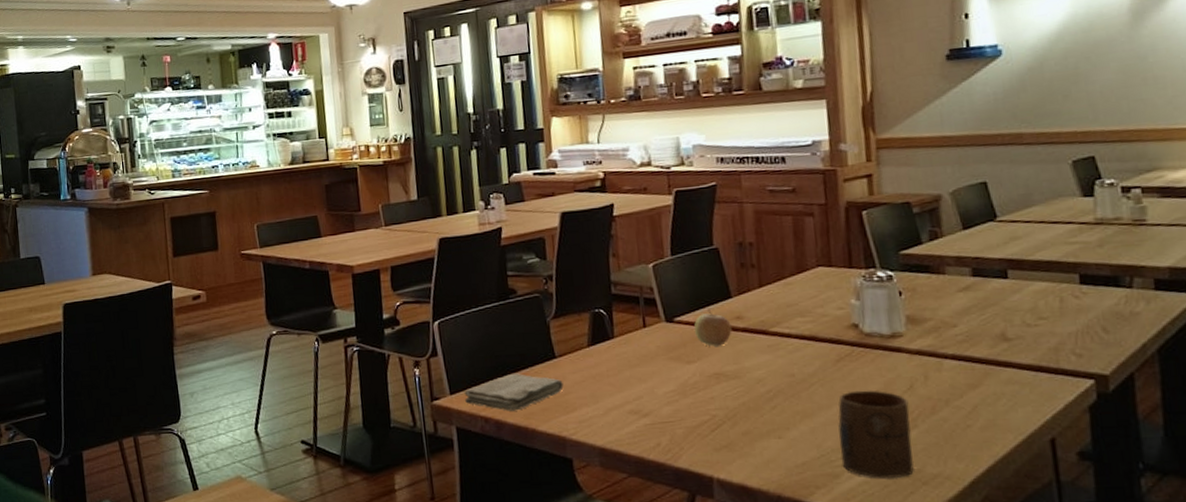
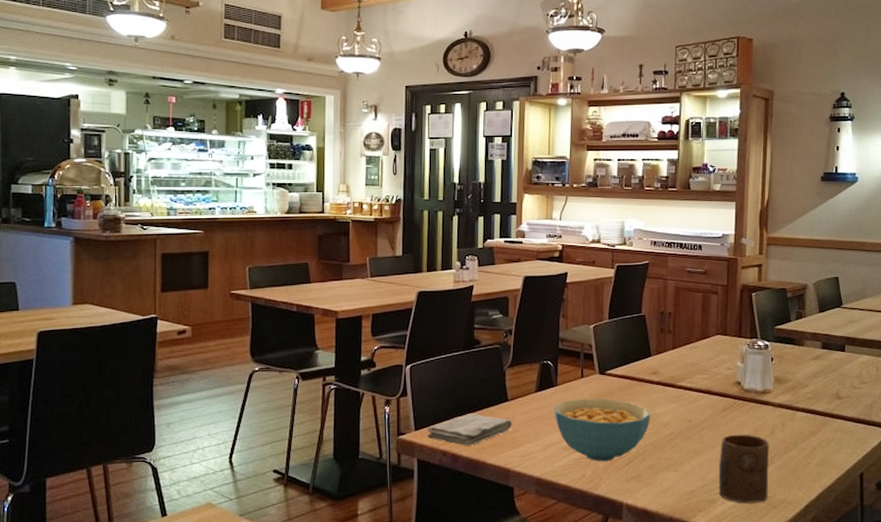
cereal bowl: none [612,351,739,428] -> present [554,398,651,462]
fruit: present [694,309,732,346] -> none [621,365,649,396]

